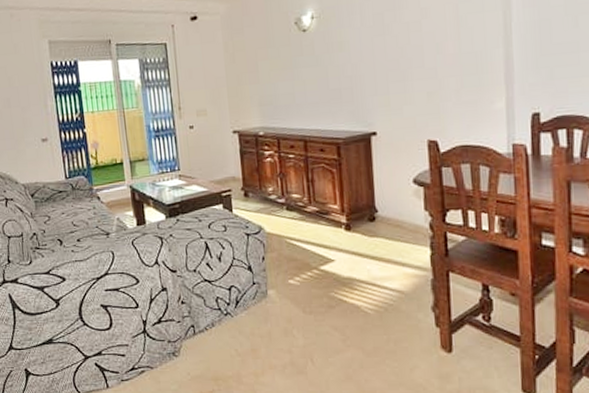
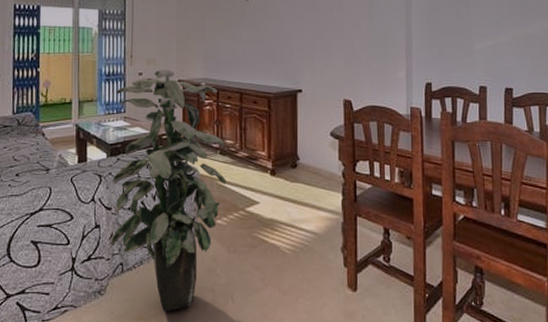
indoor plant: none [168,120,296,373] -> present [111,70,226,311]

